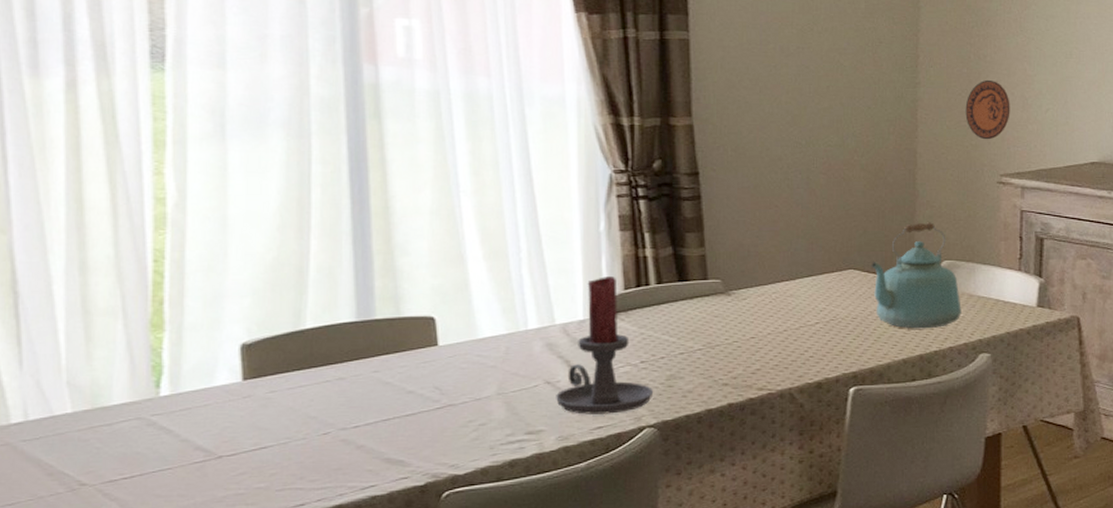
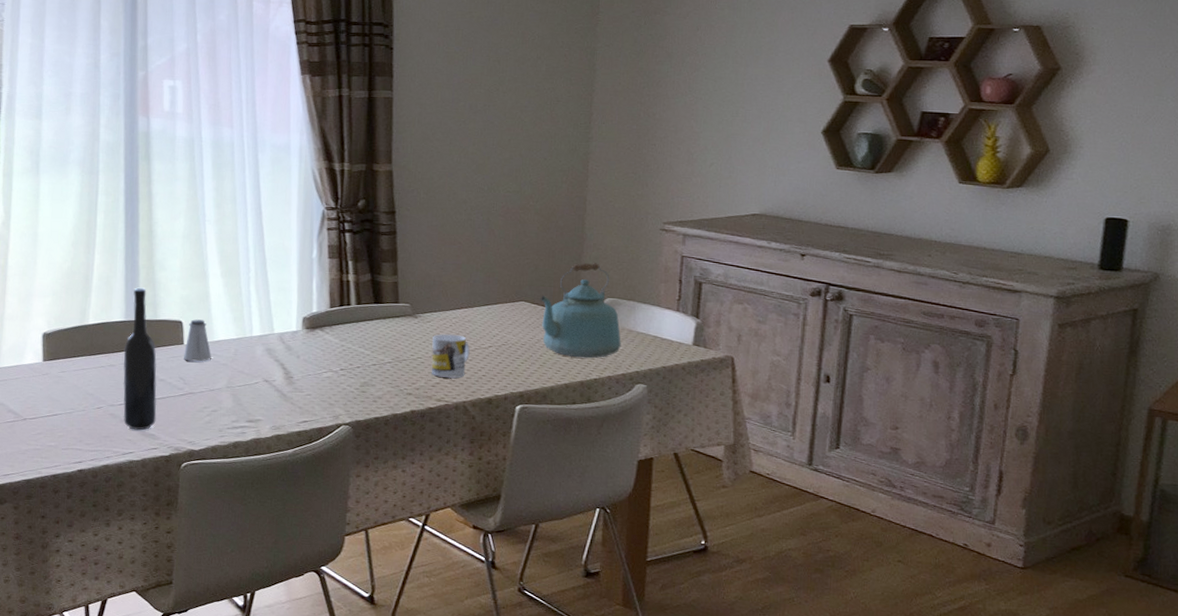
bottle: none [356,278,405,458] -> present [123,287,157,431]
saltshaker: none [437,314,475,366] -> present [183,319,211,362]
candle holder: present [556,276,654,414] -> none [272,296,350,411]
mug: none [750,312,794,362] -> present [431,334,470,378]
decorative plate: present [965,80,1010,140] -> none [633,136,676,191]

